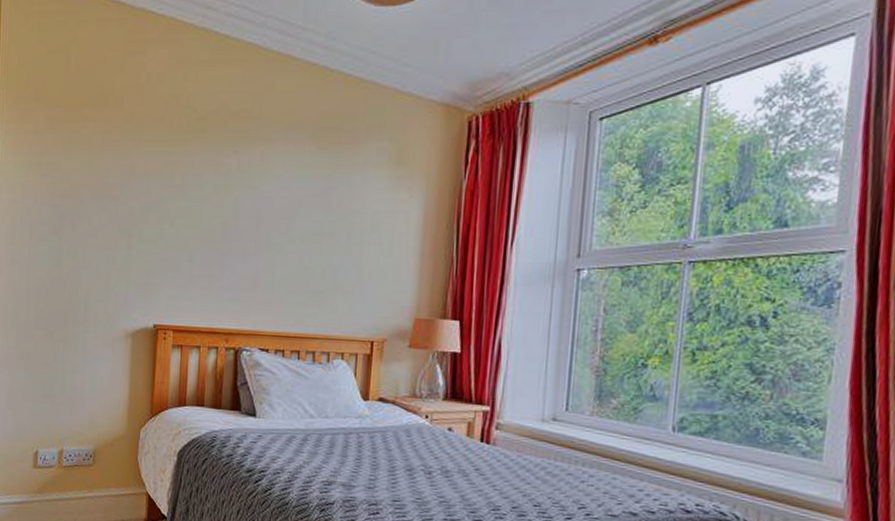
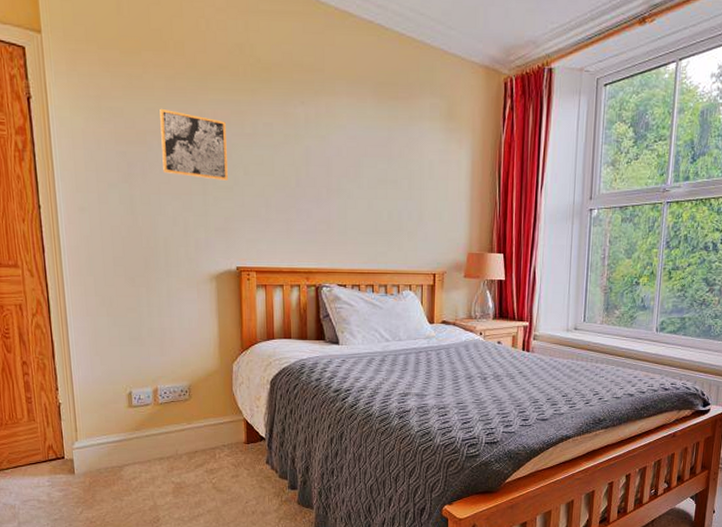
wall art: none [91,162,156,234] -> present [160,108,228,181]

